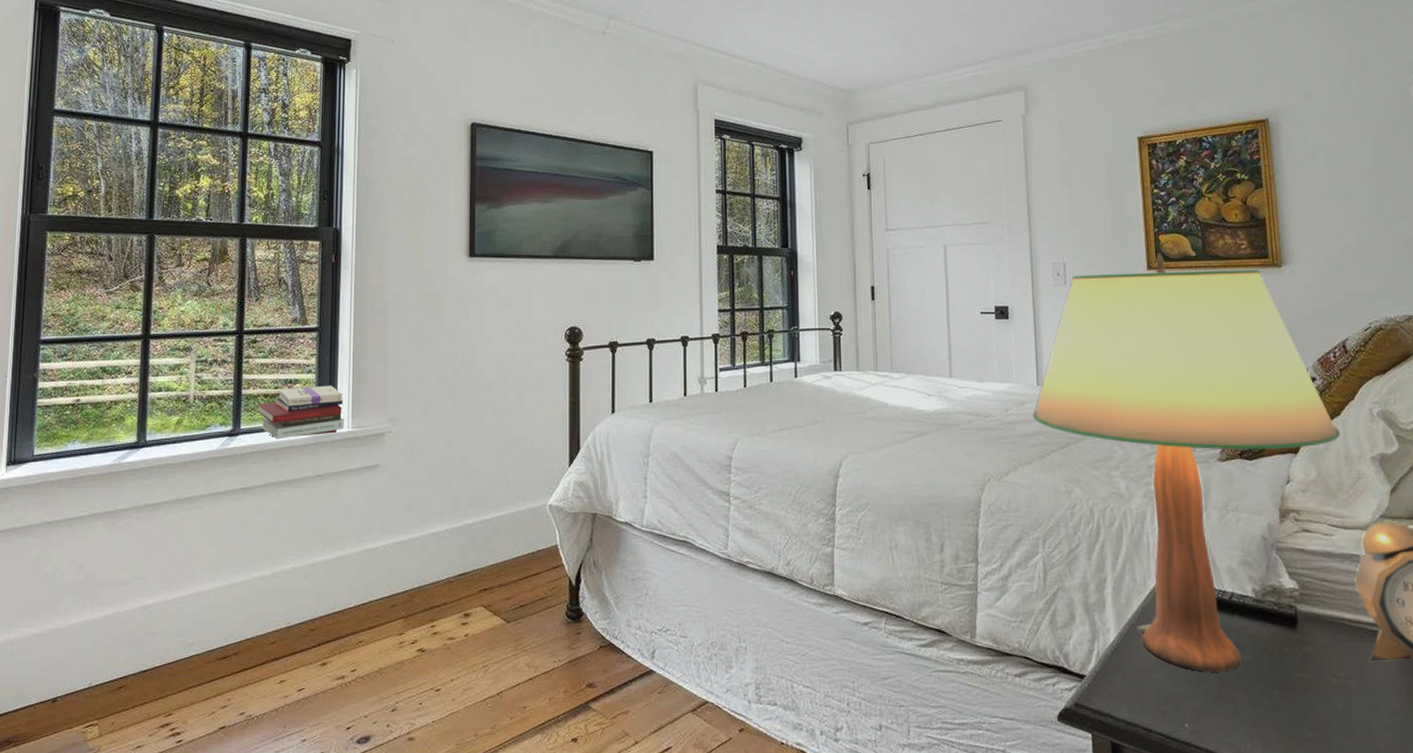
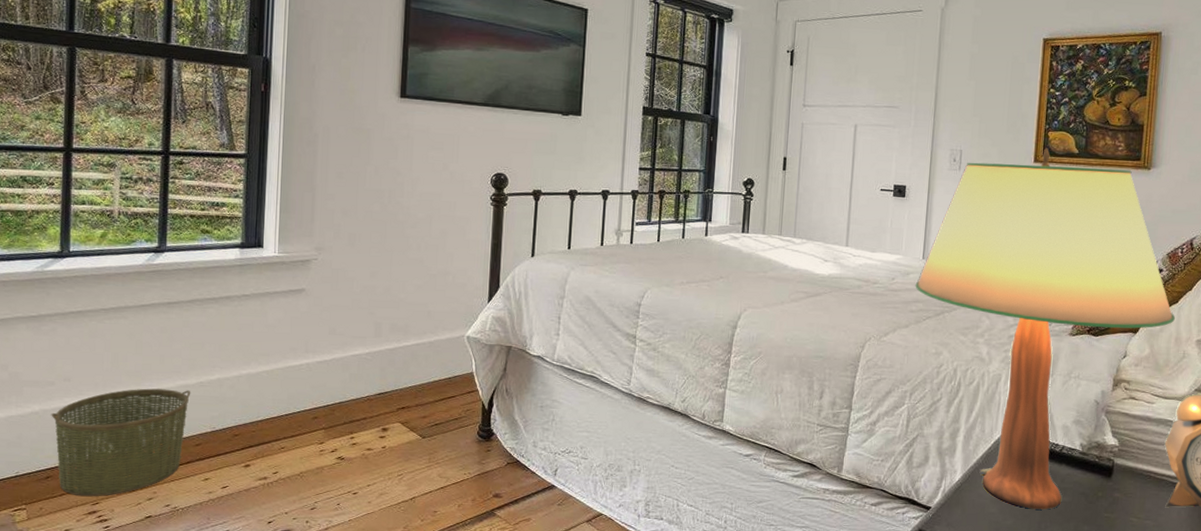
basket: none [125,582,266,706] -> present [51,388,191,496]
books: present [257,385,344,440] -> none [183,210,271,259]

